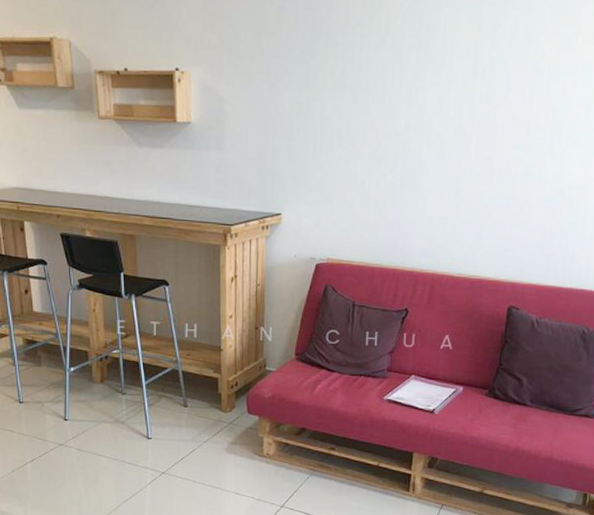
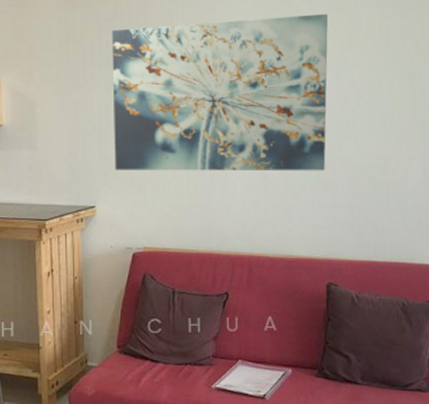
wall art: none [303,10,548,189] -> present [111,13,329,171]

